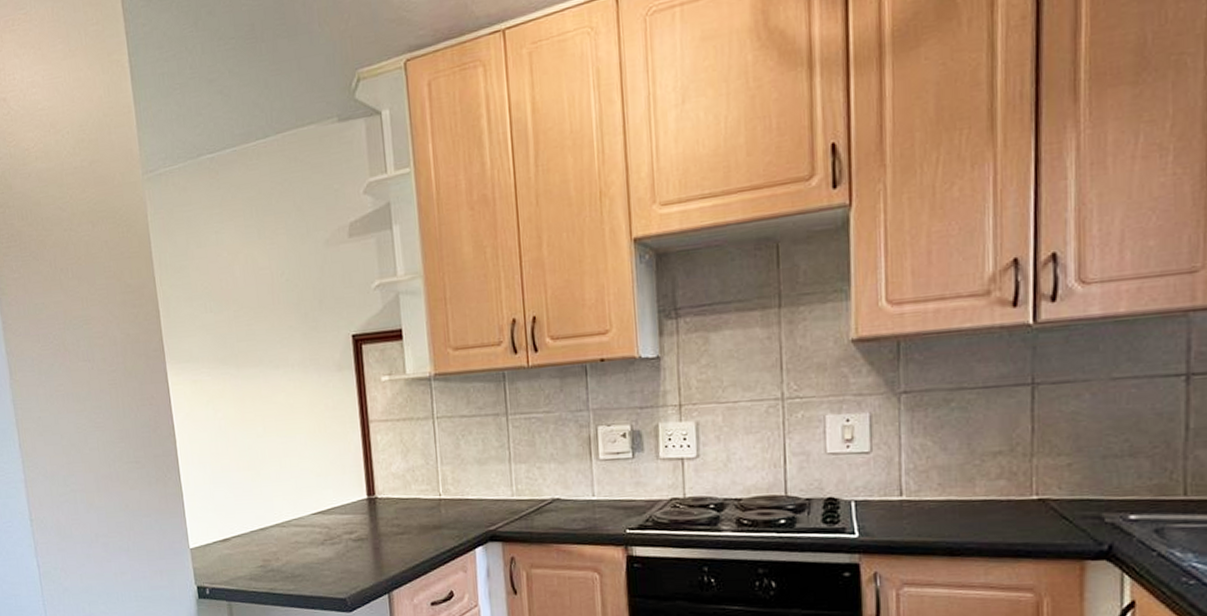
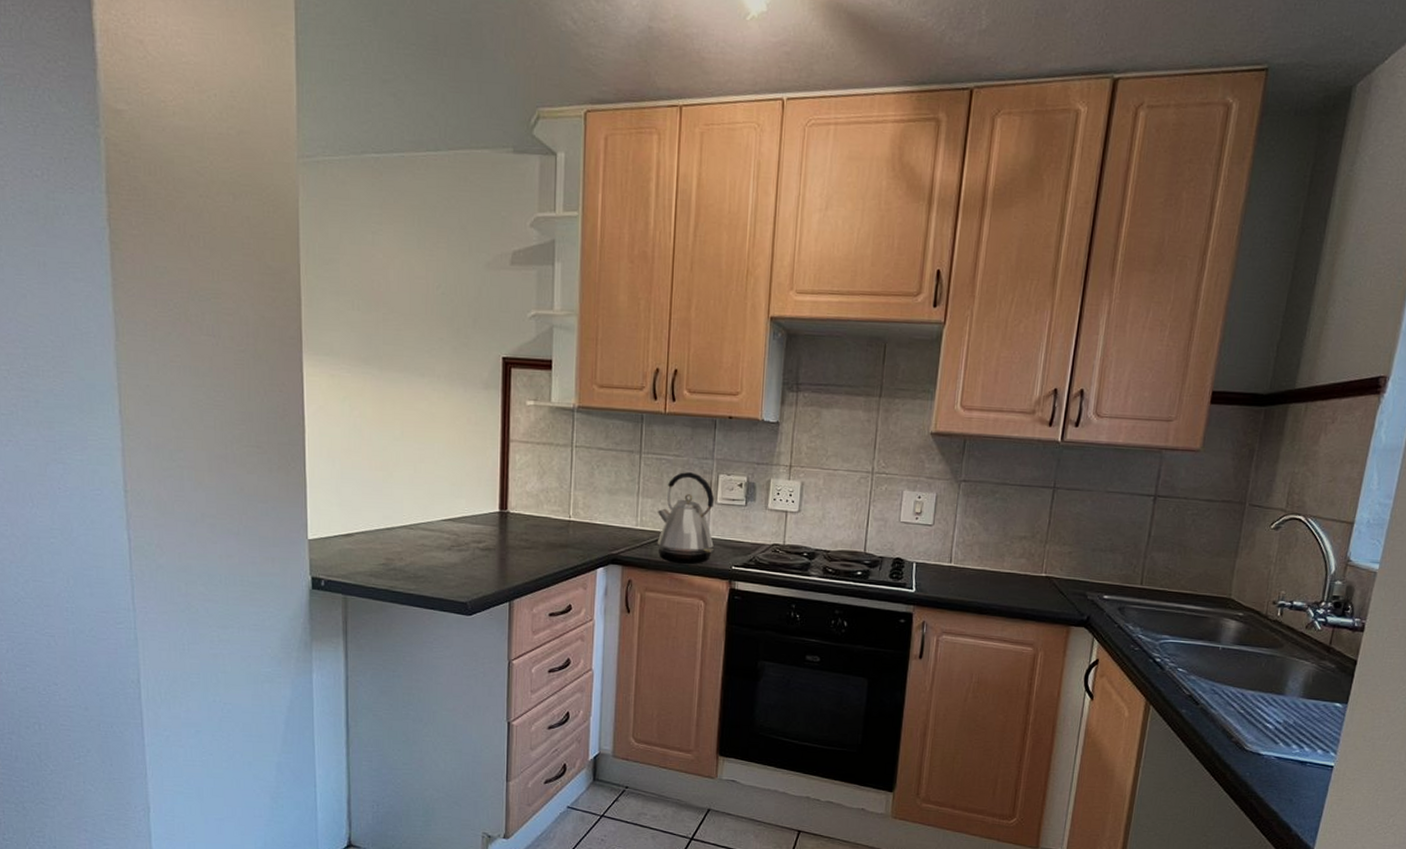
kettle: none [533,428,604,534] -> present [656,472,715,565]

